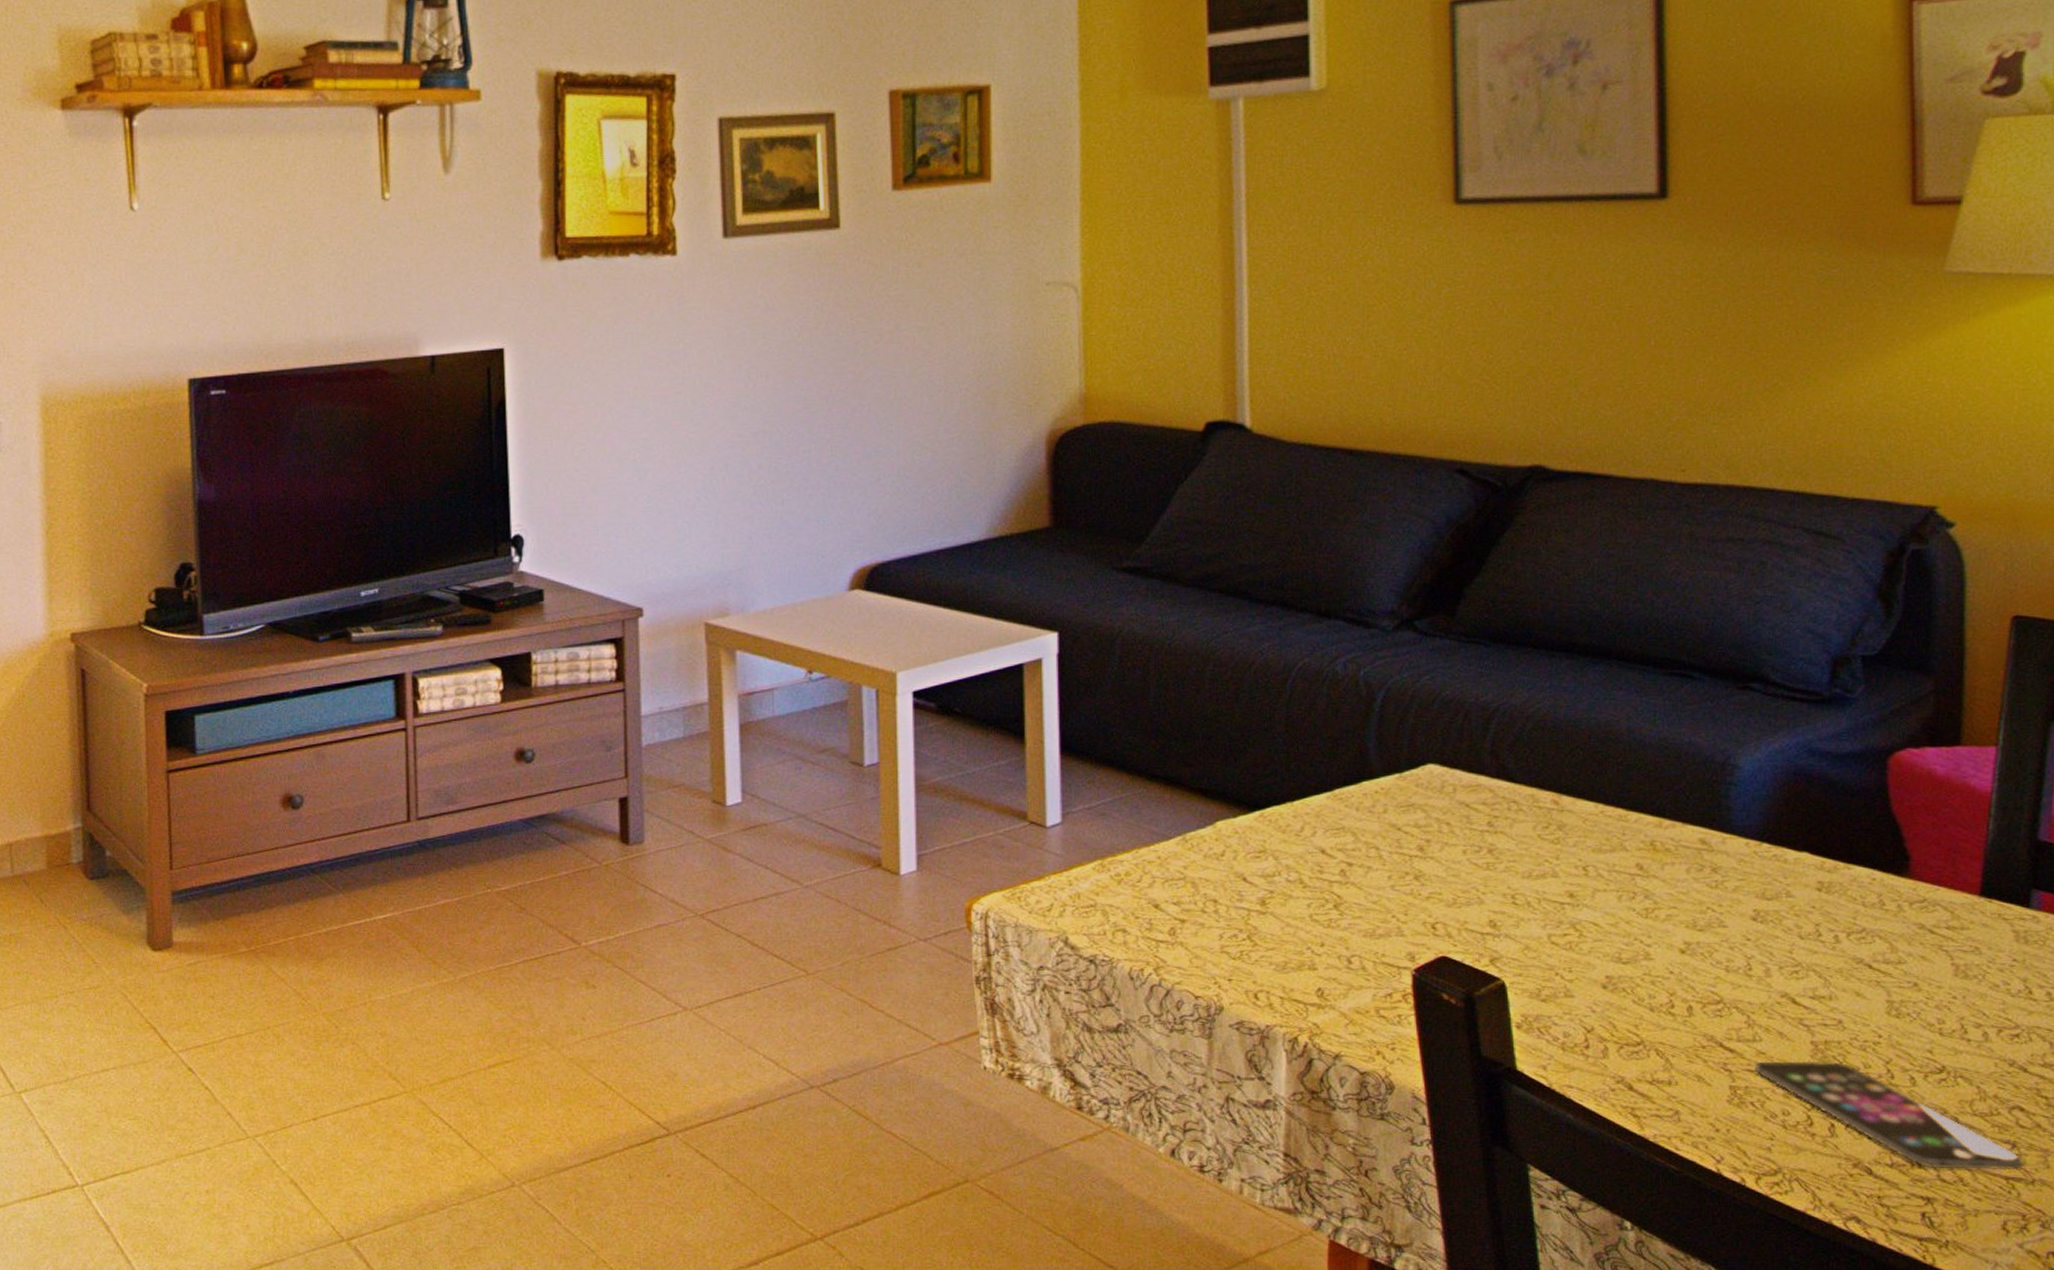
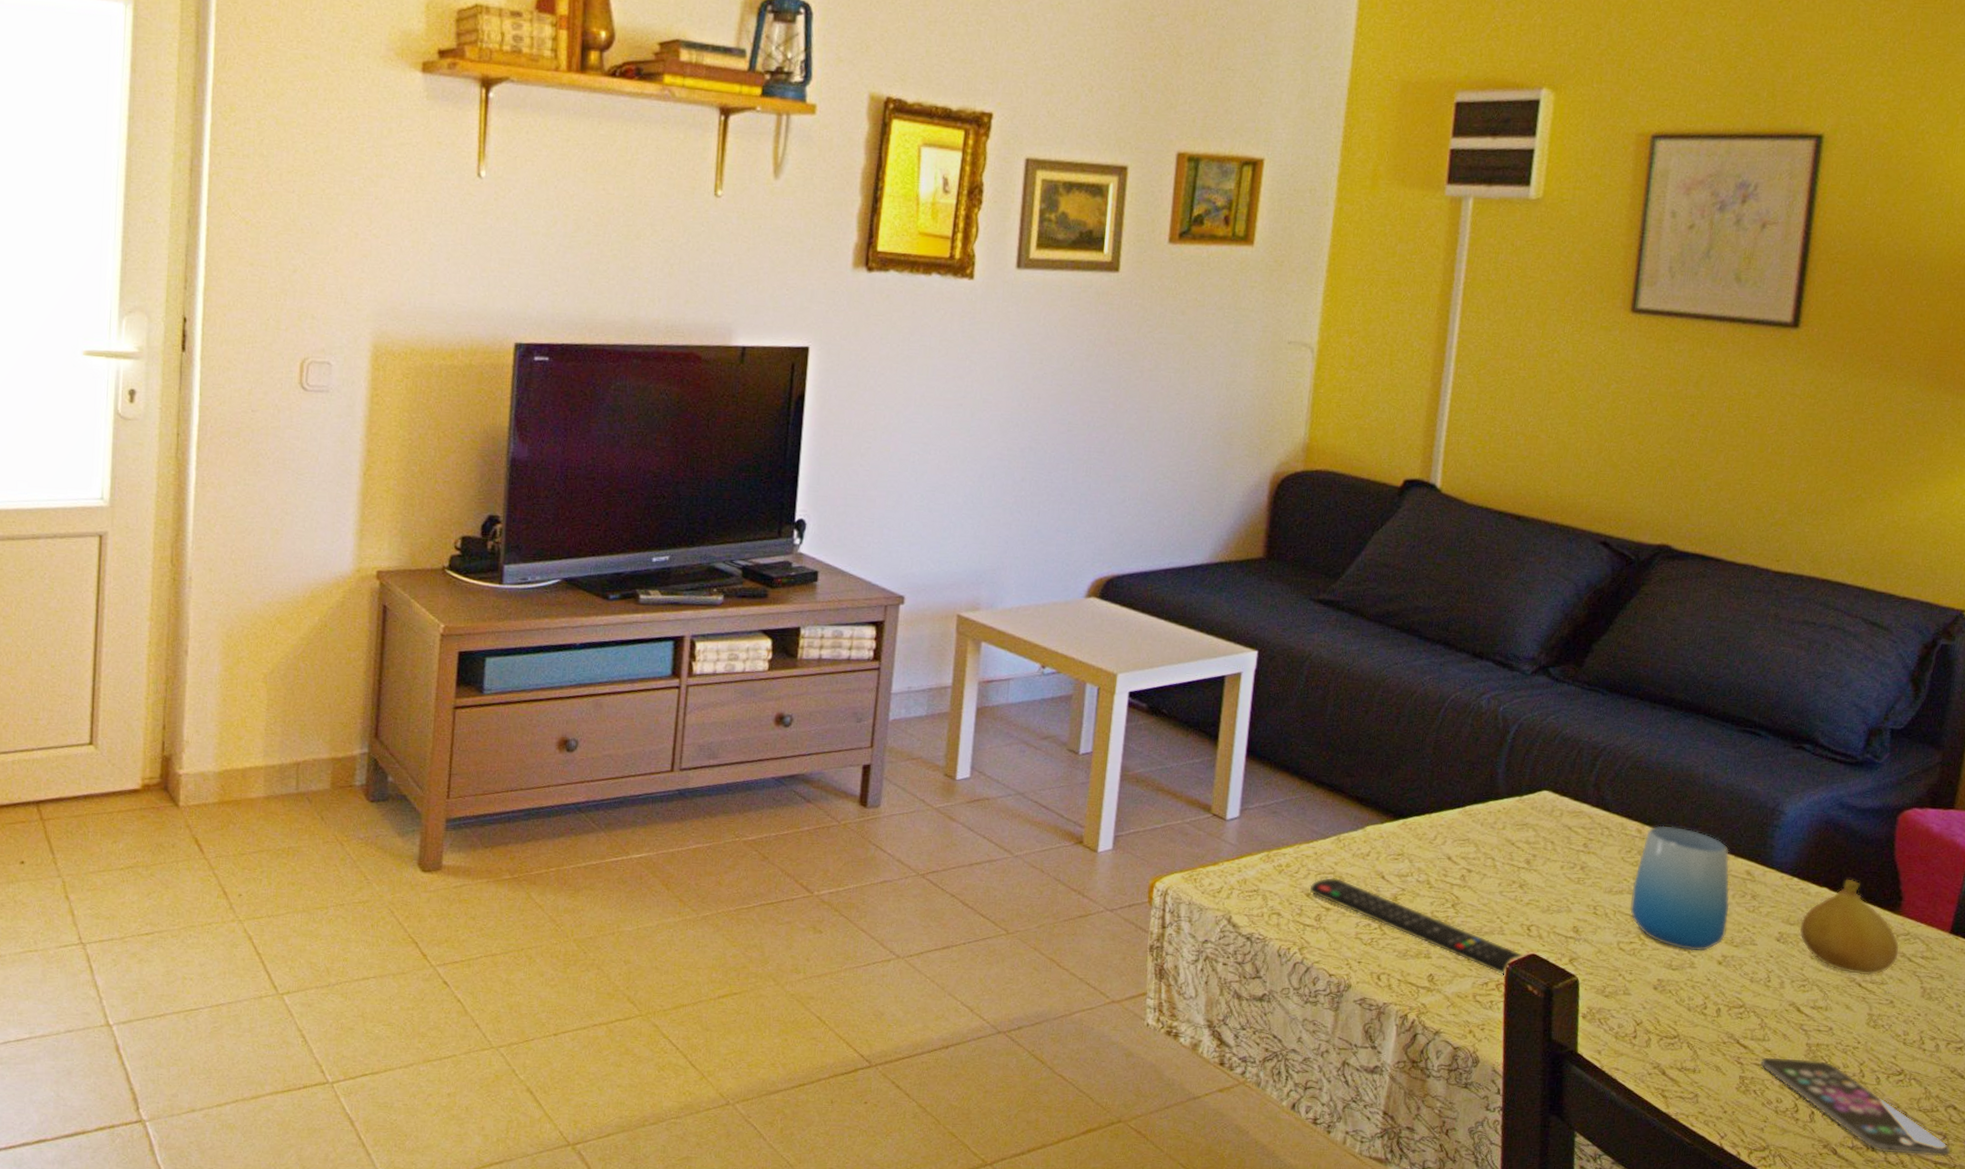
remote control: none [1157,883,1433,984] -> present [1310,877,1525,975]
cup: none [1557,793,1685,940] -> present [1630,825,1730,952]
fruit: none [1780,839,1915,955] -> present [1799,878,1900,976]

